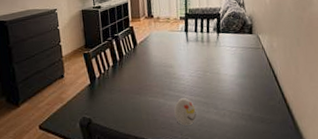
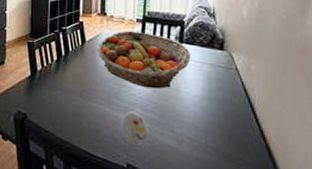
fruit basket: none [147,28,227,77] -> present [96,30,191,89]

